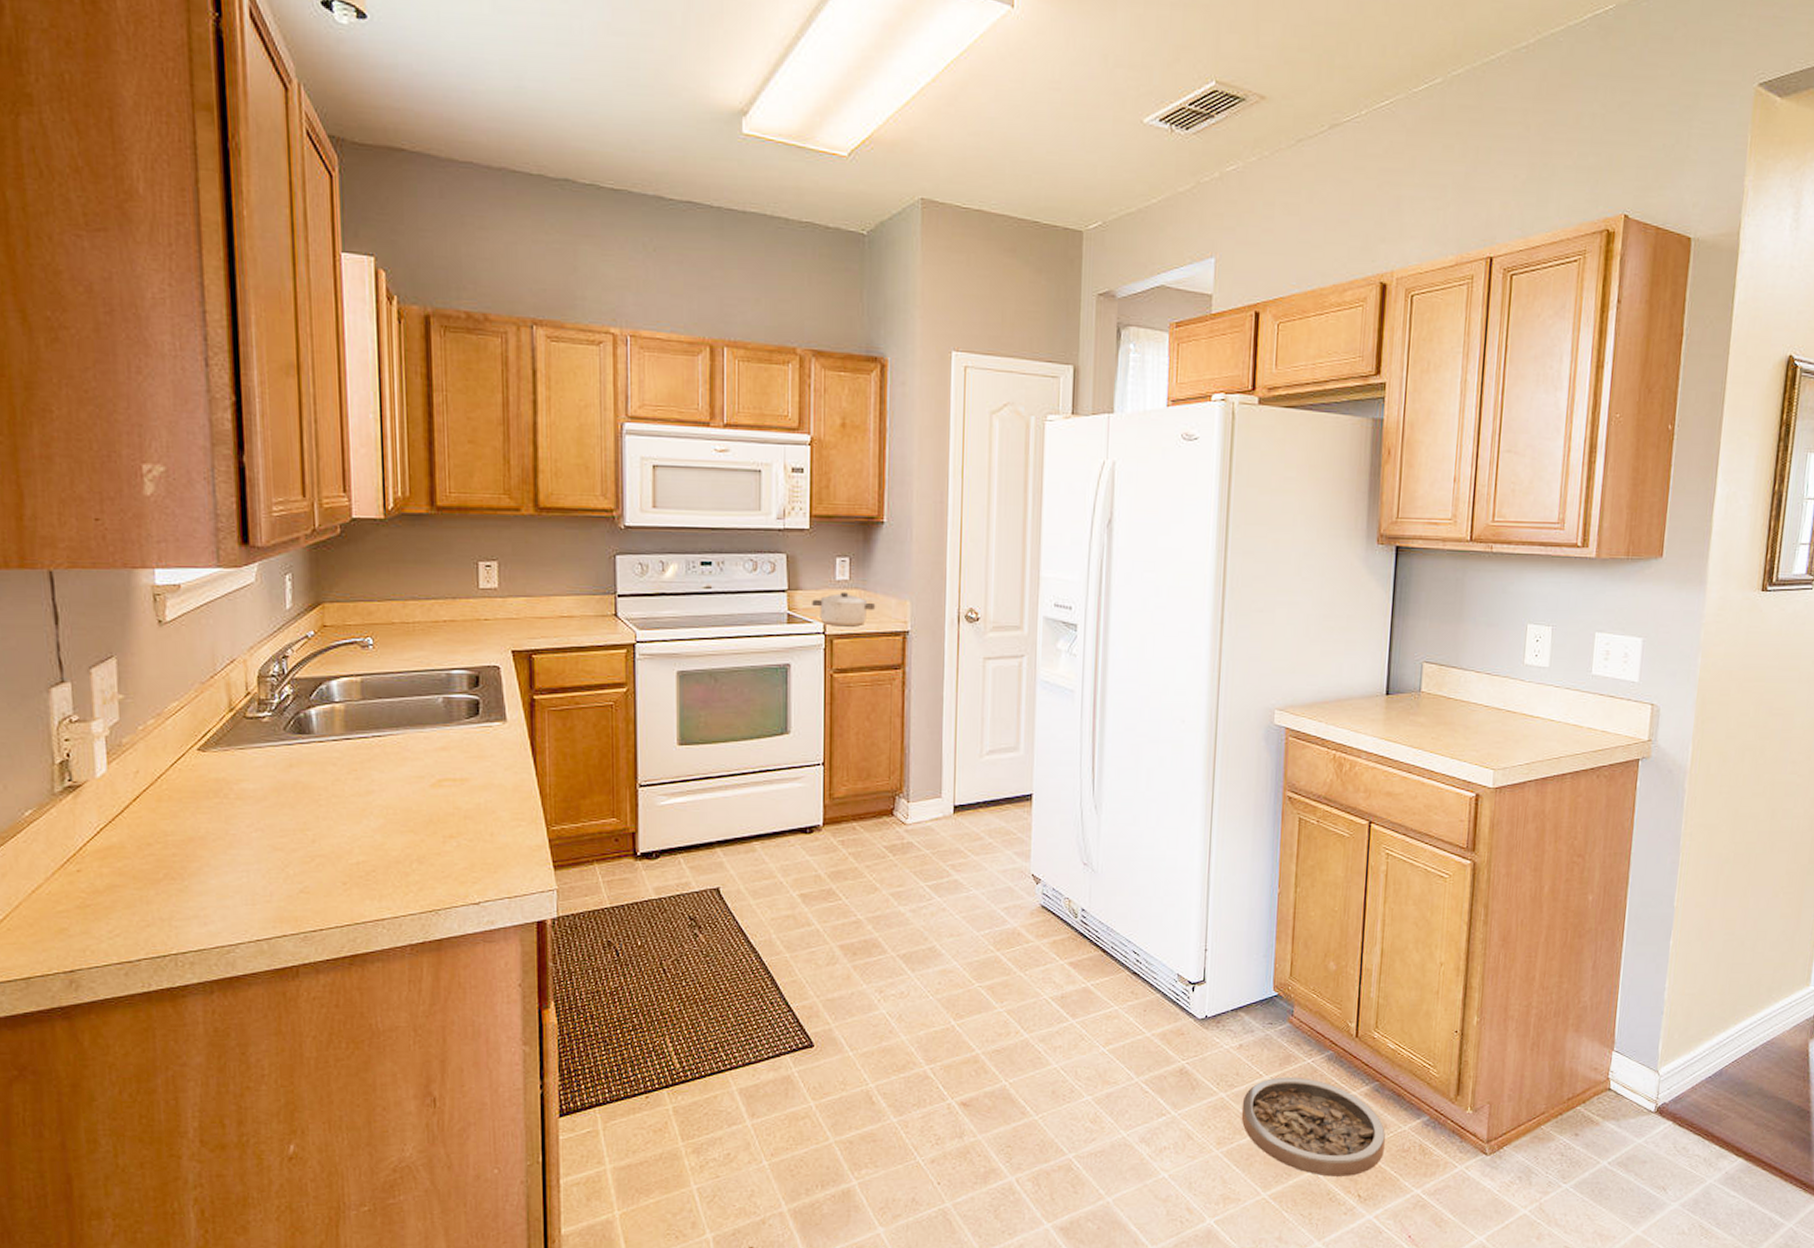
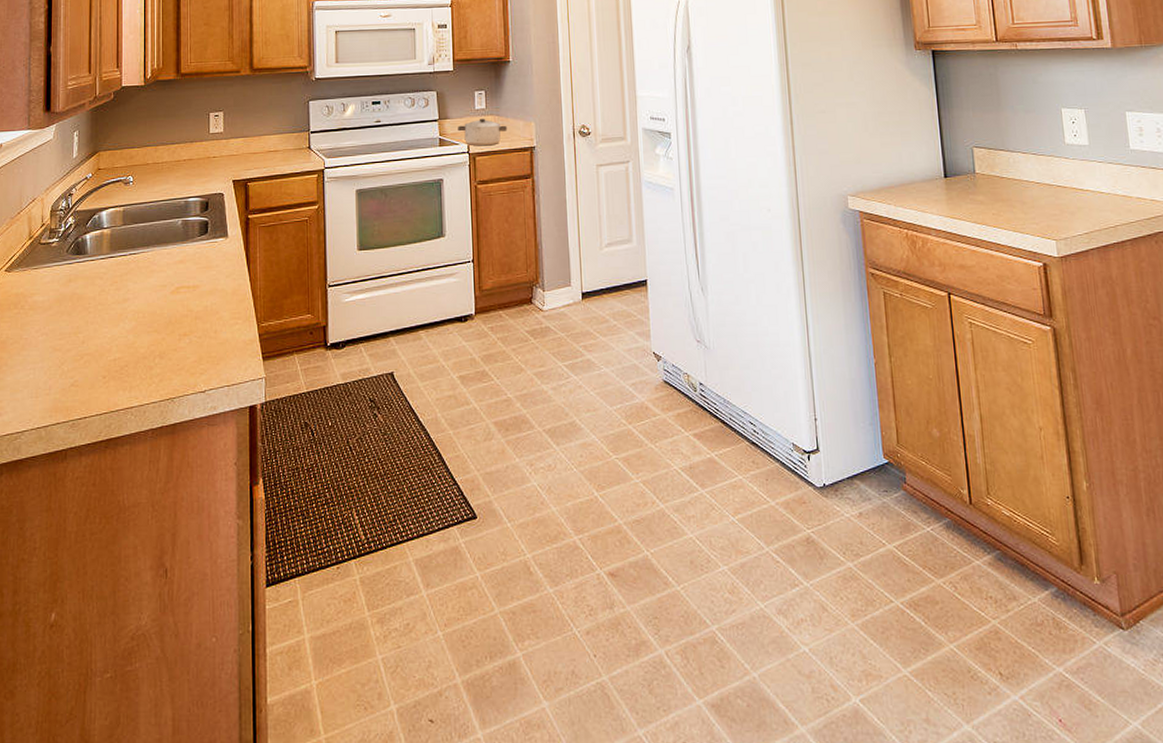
pet bowl: present [1241,1076,1385,1177] -> none [870,545,1018,652]

